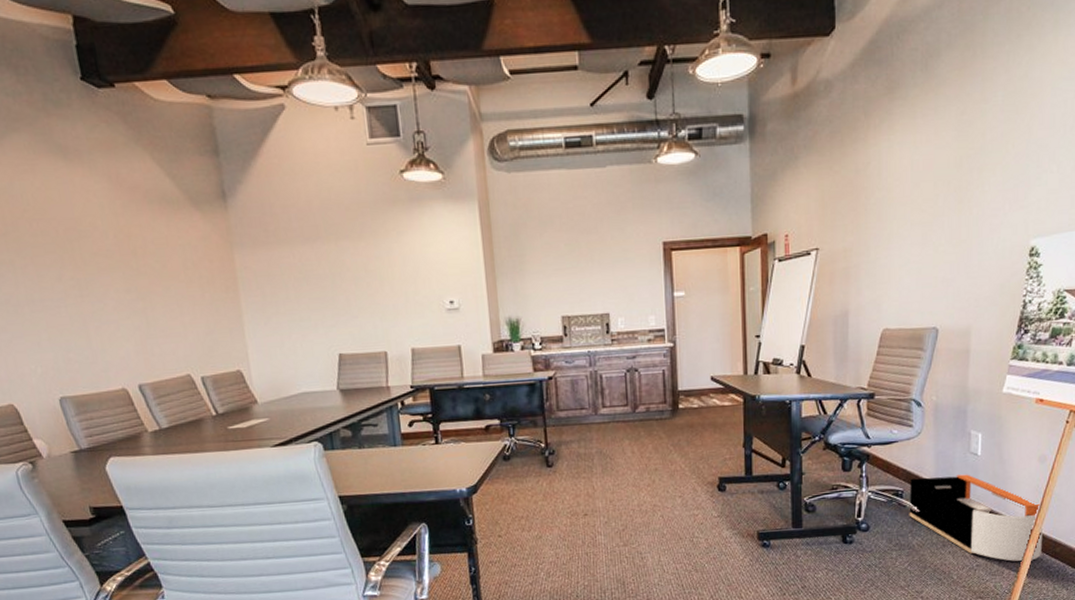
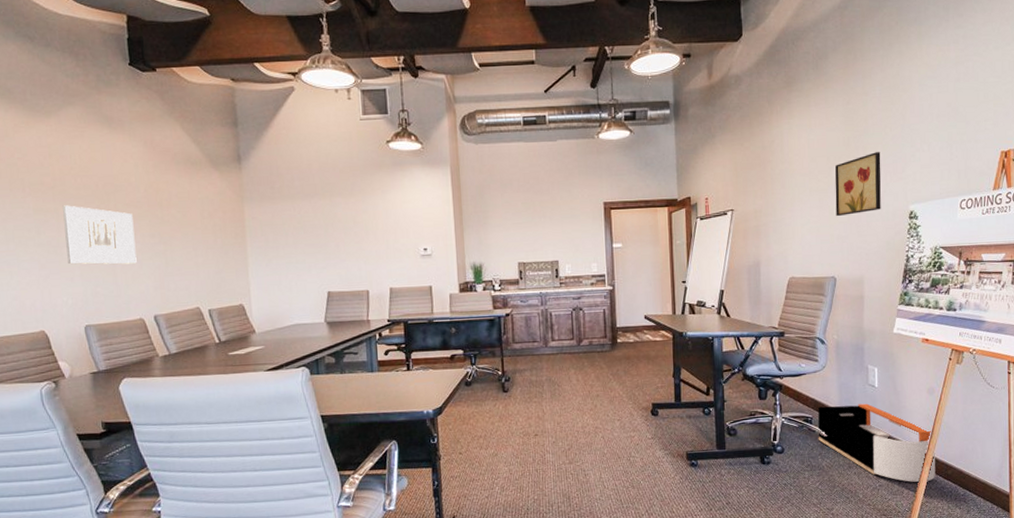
wall art: none [18,255,113,326] -> present [62,205,137,265]
wall art: none [941,174,999,255] -> present [834,152,881,217]

